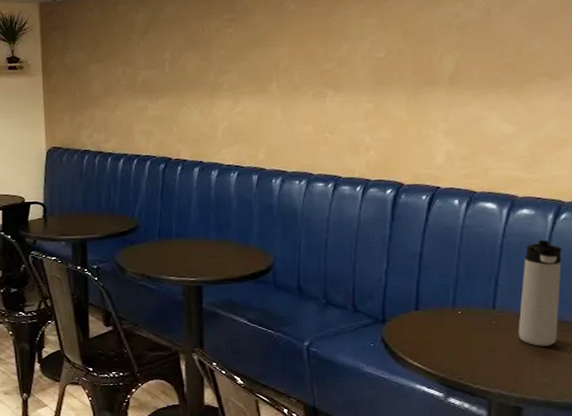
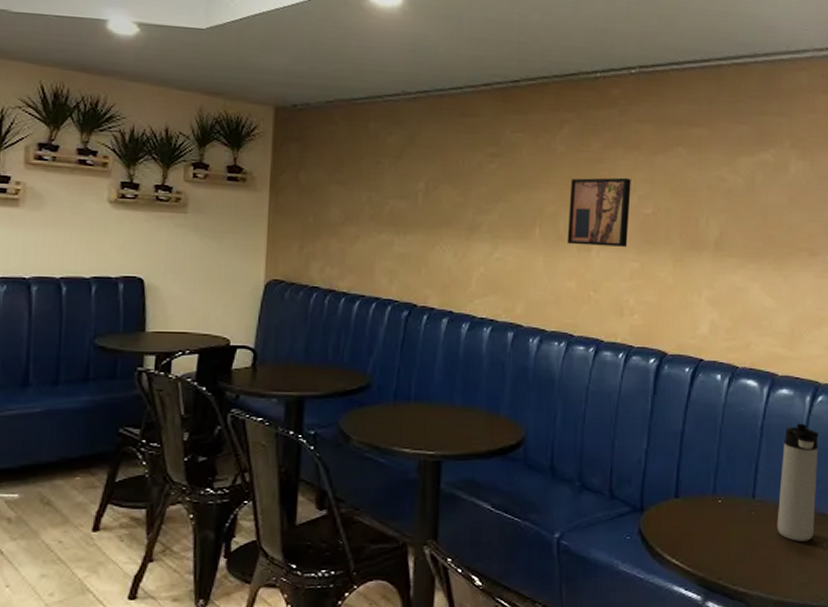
wall art: none [302,25,363,93] -> present [567,177,631,247]

